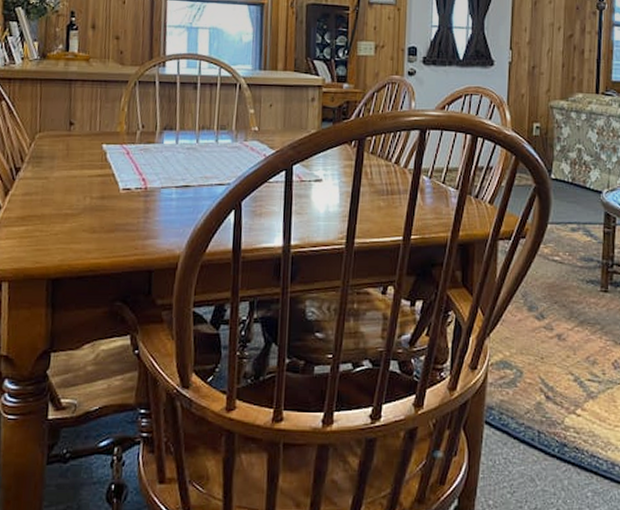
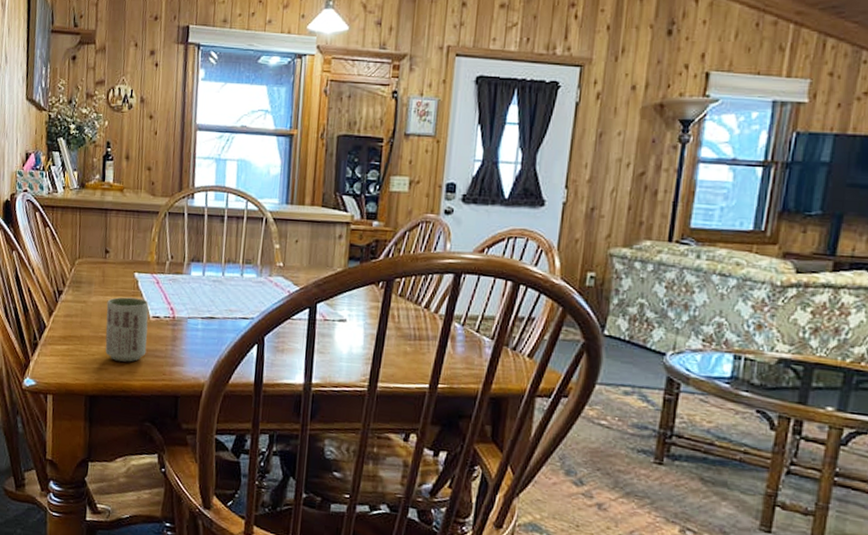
cup: none [70,170,118,239] -> present [105,297,149,362]

